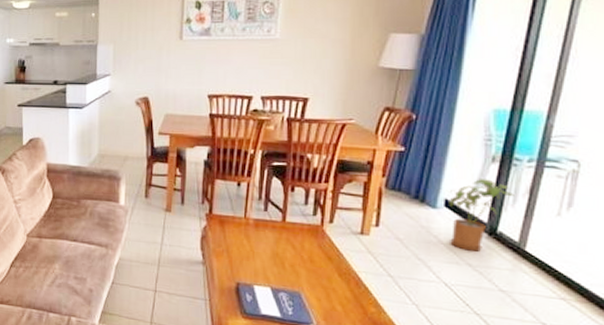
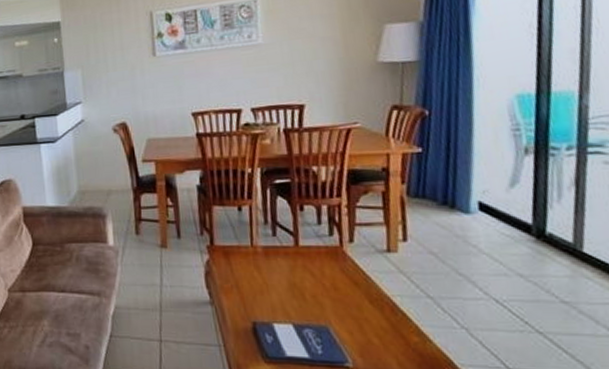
house plant: present [449,178,514,252] -> none [483,173,558,259]

